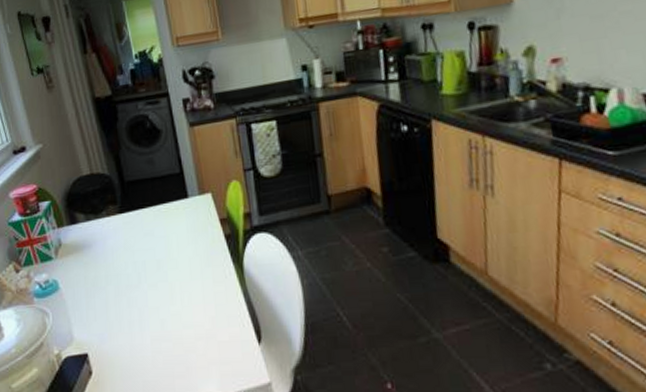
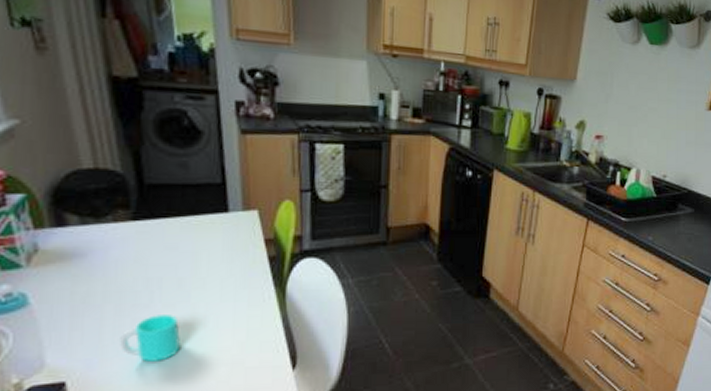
cup: none [121,293,166,336] -> present [120,315,181,362]

